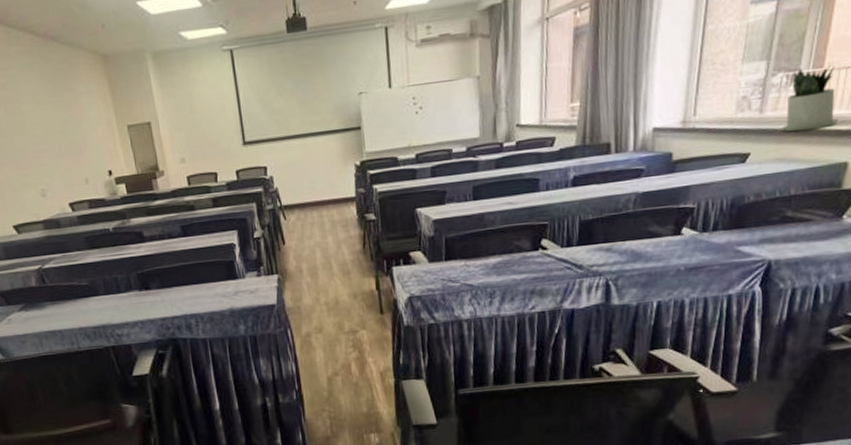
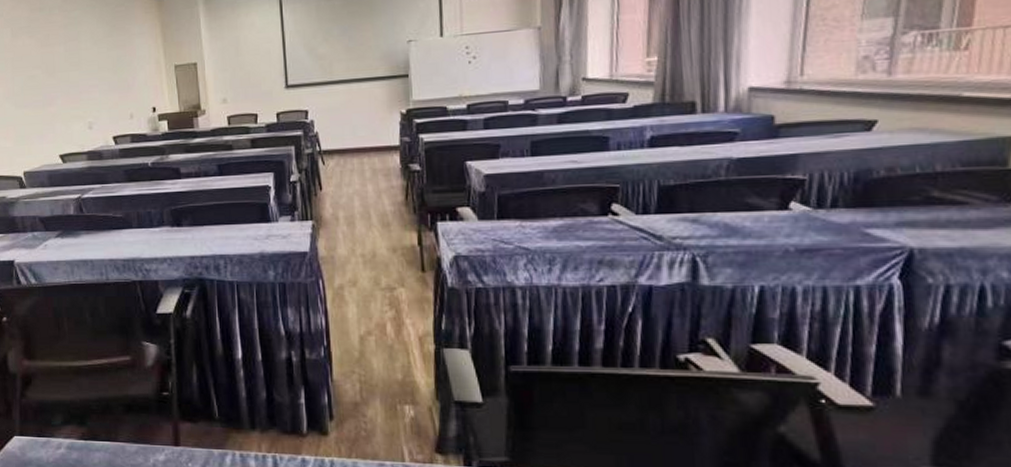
planter: present [782,64,839,132] -> none [920,23,998,99]

